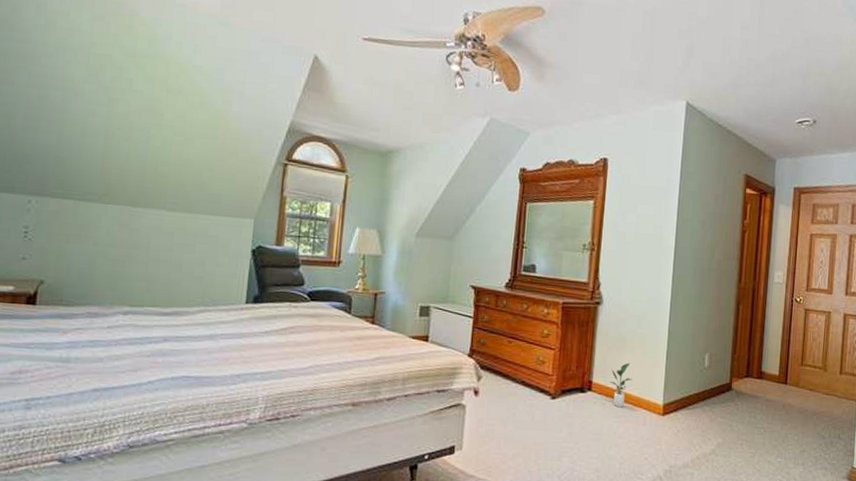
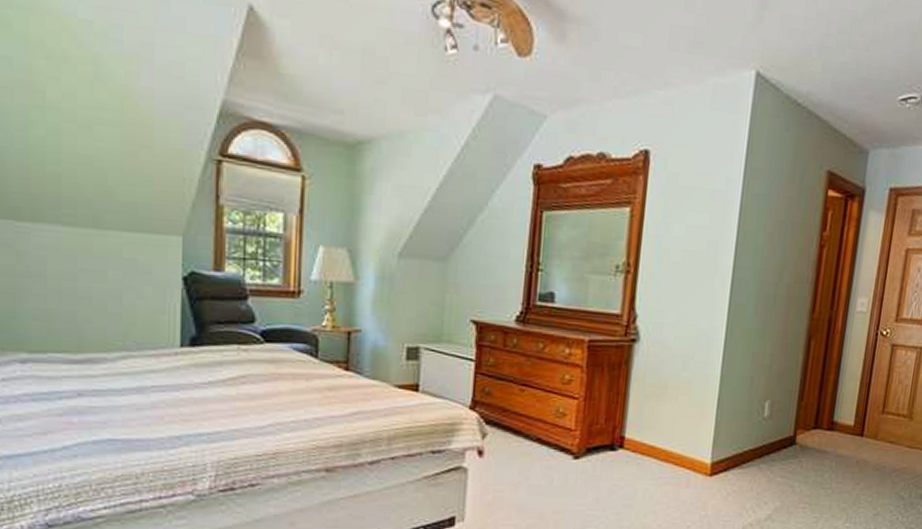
potted plant: present [609,362,633,408] -> none [646,413,675,468]

